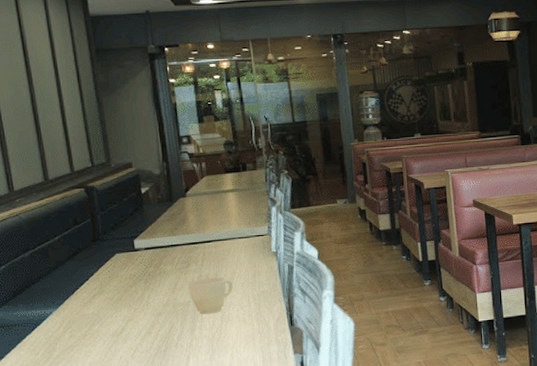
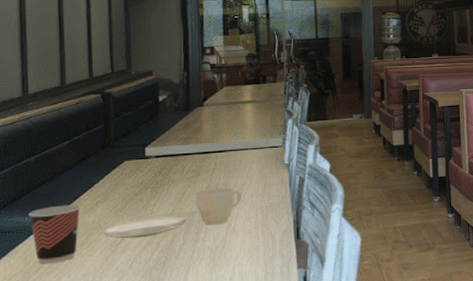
cup: none [31,298,80,355] -> present [29,204,81,264]
plate: none [103,306,182,329] -> present [103,216,187,239]

